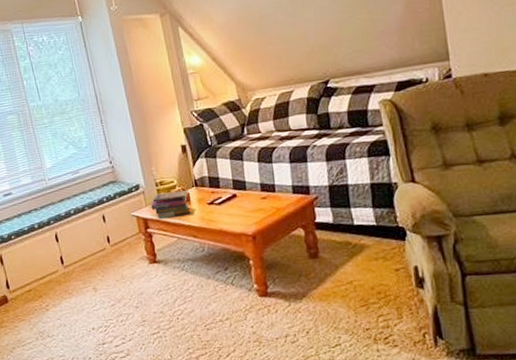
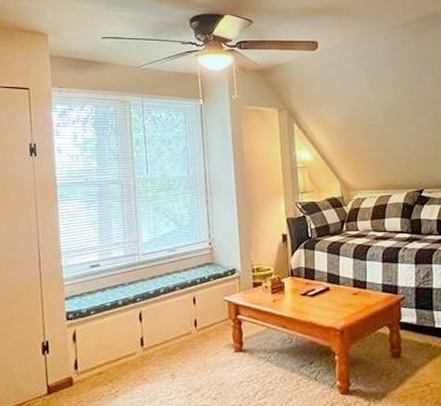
books: present [151,190,191,220] -> none [244,279,285,307]

